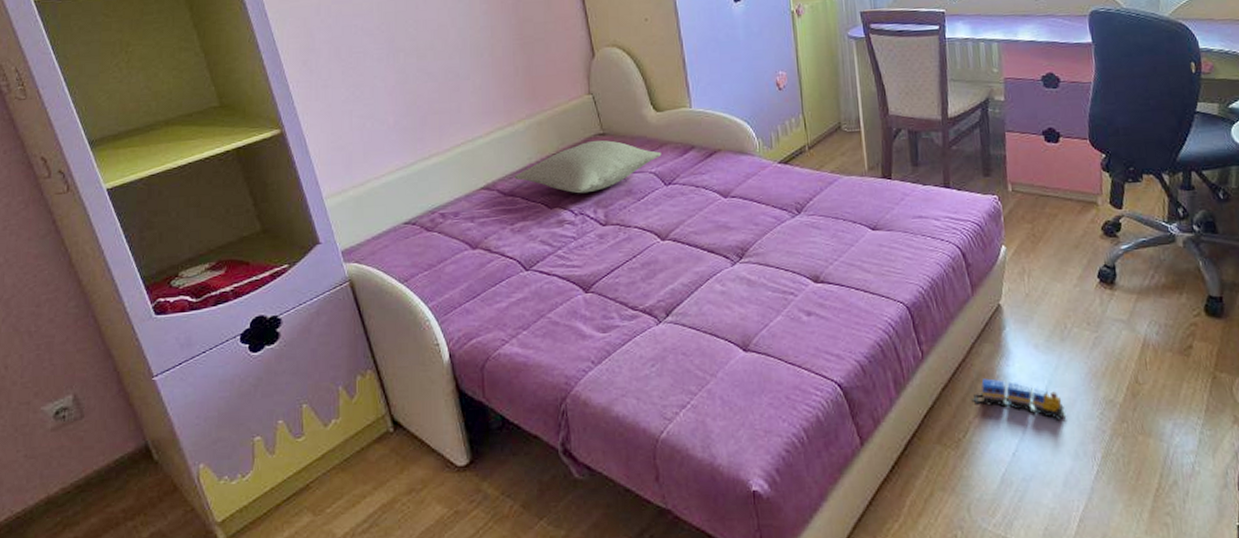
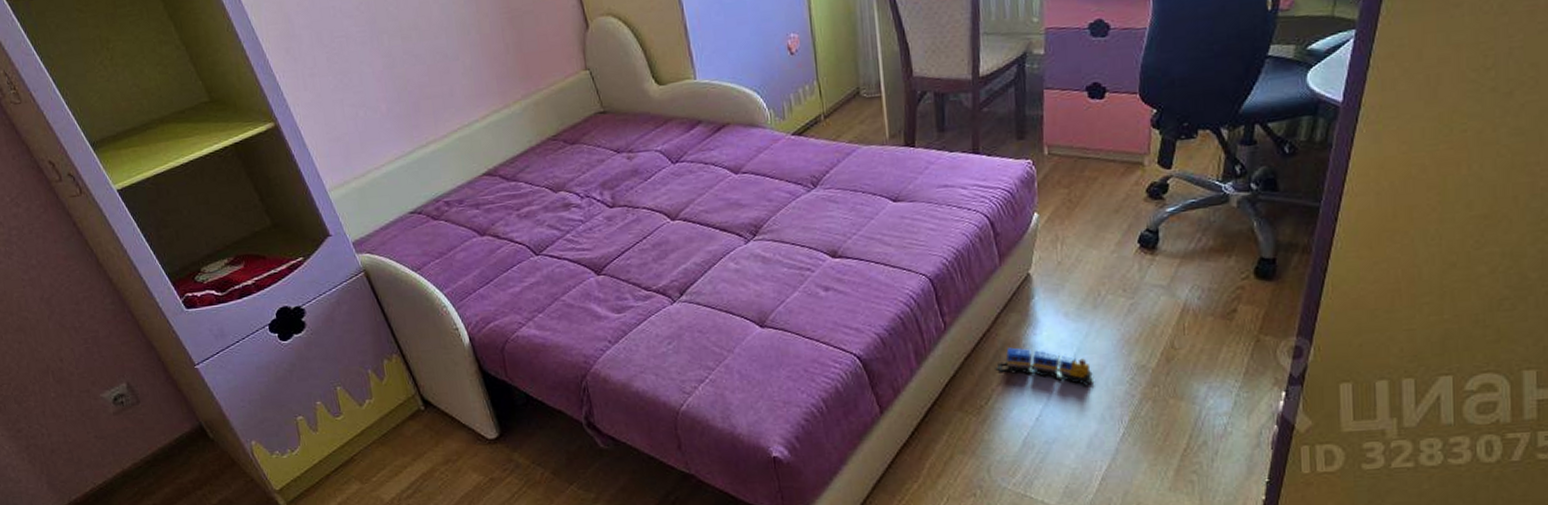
pillow: present [515,140,662,194] -> none [516,118,667,176]

